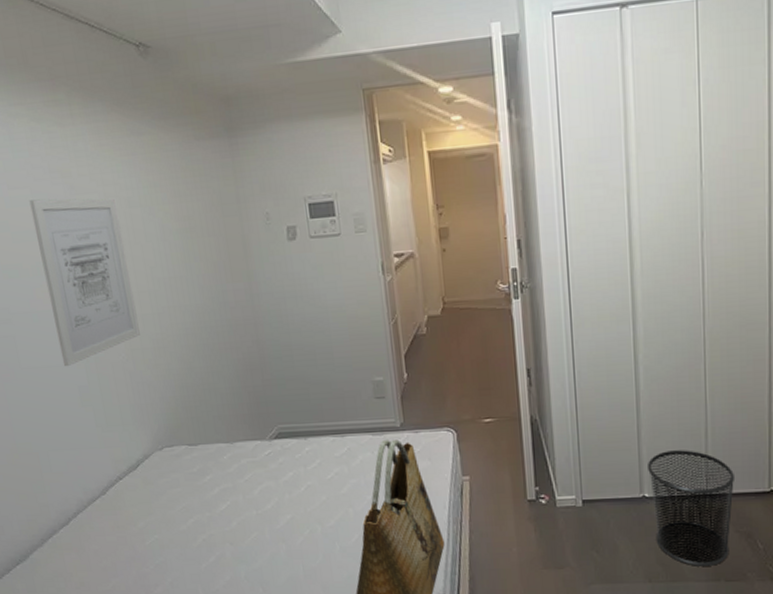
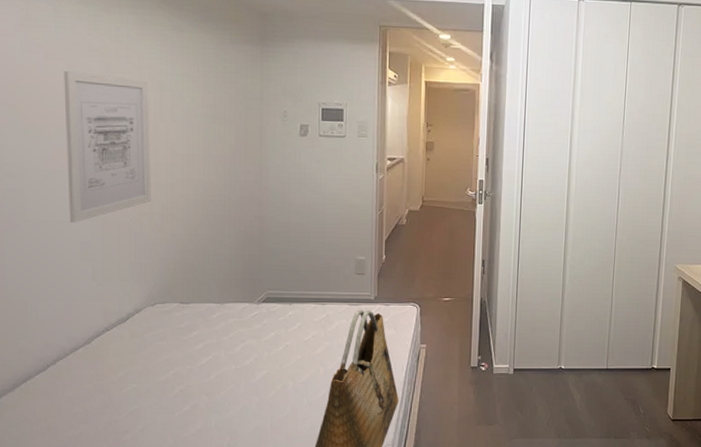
waste bin: present [648,450,736,566] -> none [566,333,628,426]

